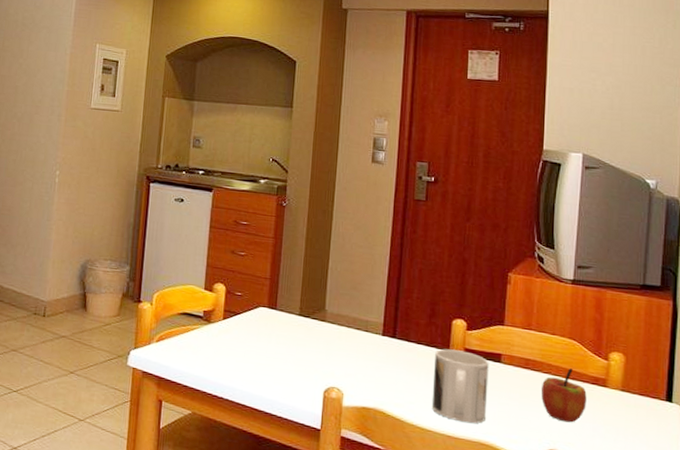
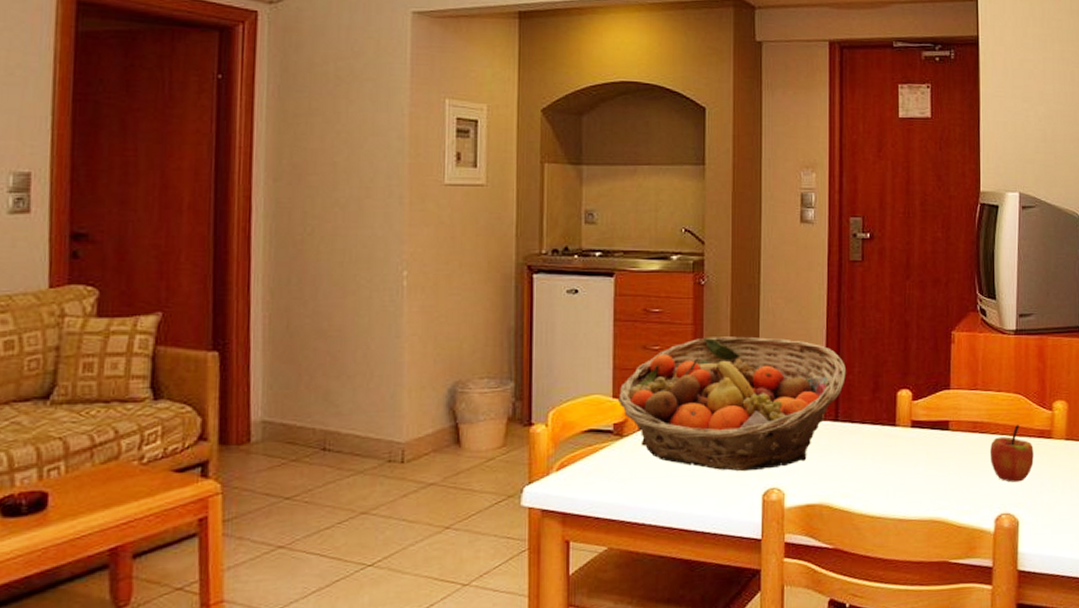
fruit basket: none [208,250,406,370] -> present [617,336,847,472]
mug: present [431,348,489,424] -> none [880,423,938,502]

